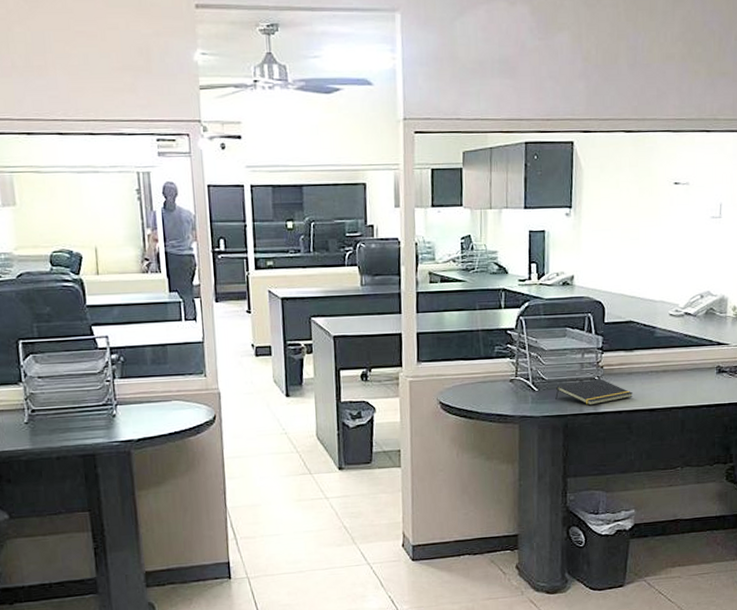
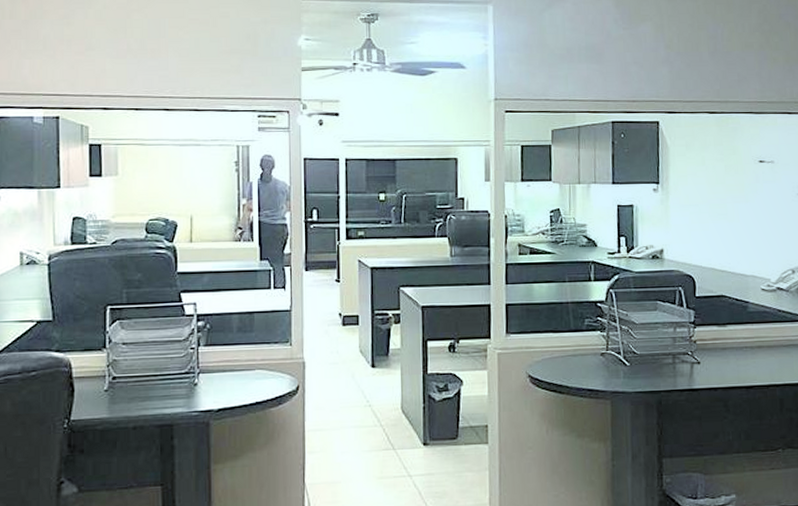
notepad: present [555,378,634,406] -> none [648,353,729,382]

